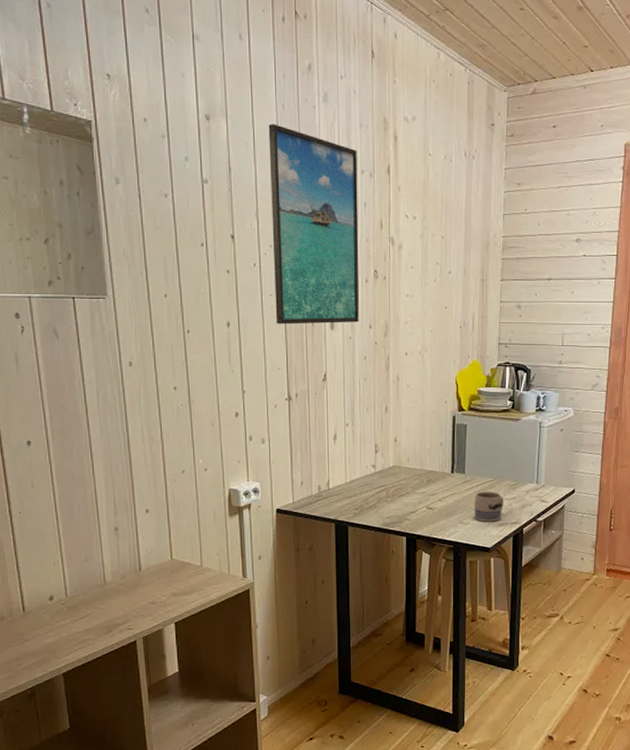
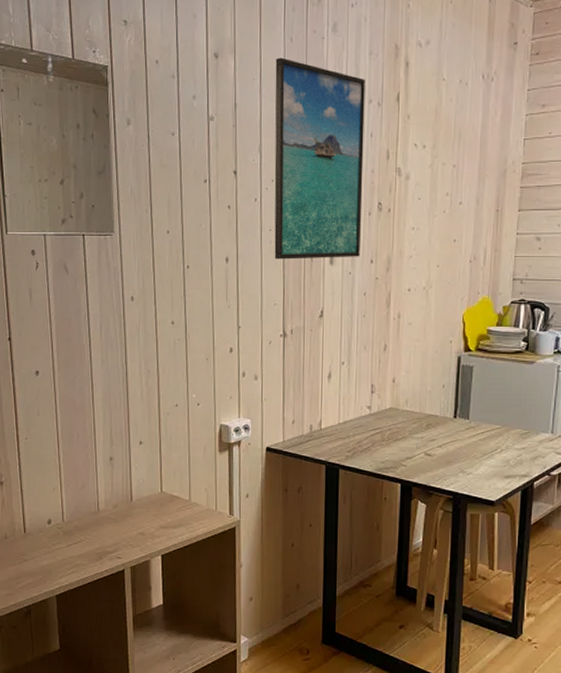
mug: present [474,492,504,522] -> none [477,440,513,473]

